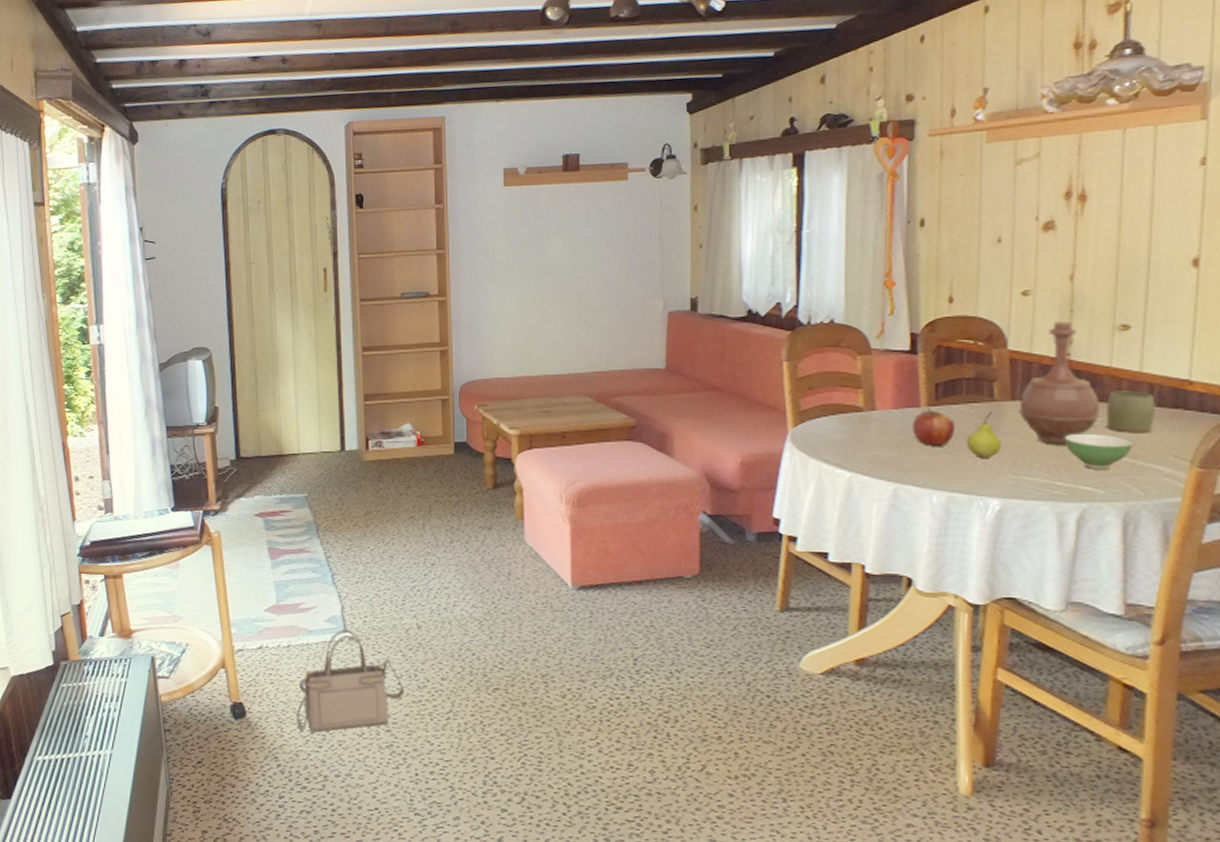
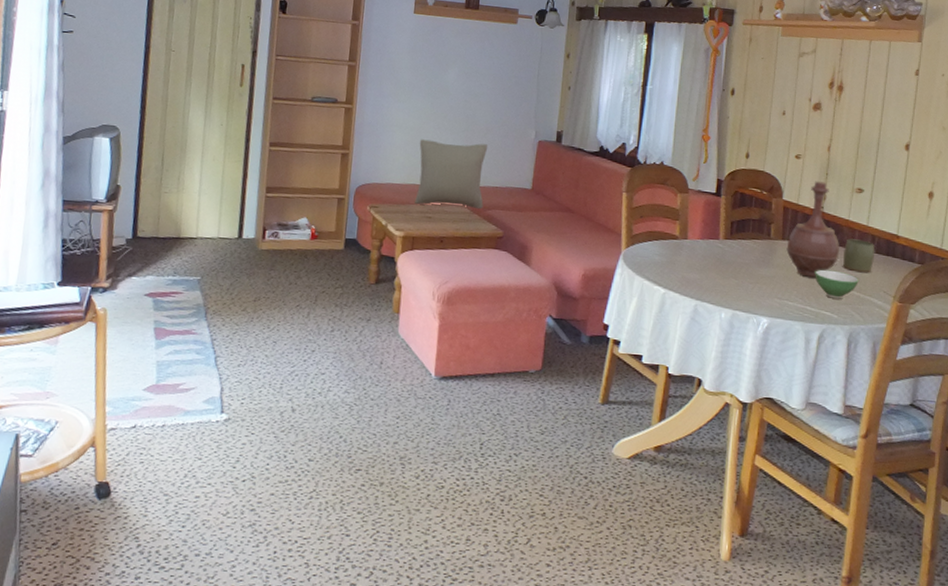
handbag: present [297,628,404,732] -> none [162,409,272,512]
pillow: none [526,323,609,399] -> present [415,139,488,210]
apple: present [911,408,954,446] -> none [712,241,742,272]
fruit: present [965,411,1002,458] -> none [748,247,773,284]

